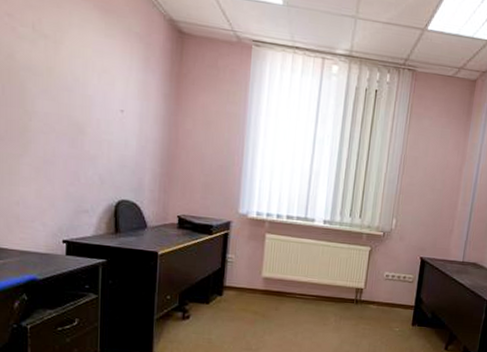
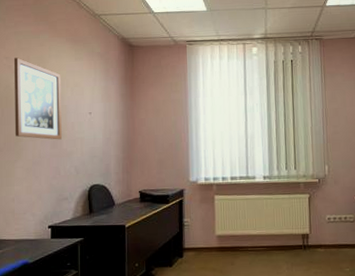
wall art: none [20,17,85,139] -> present [14,57,62,140]

